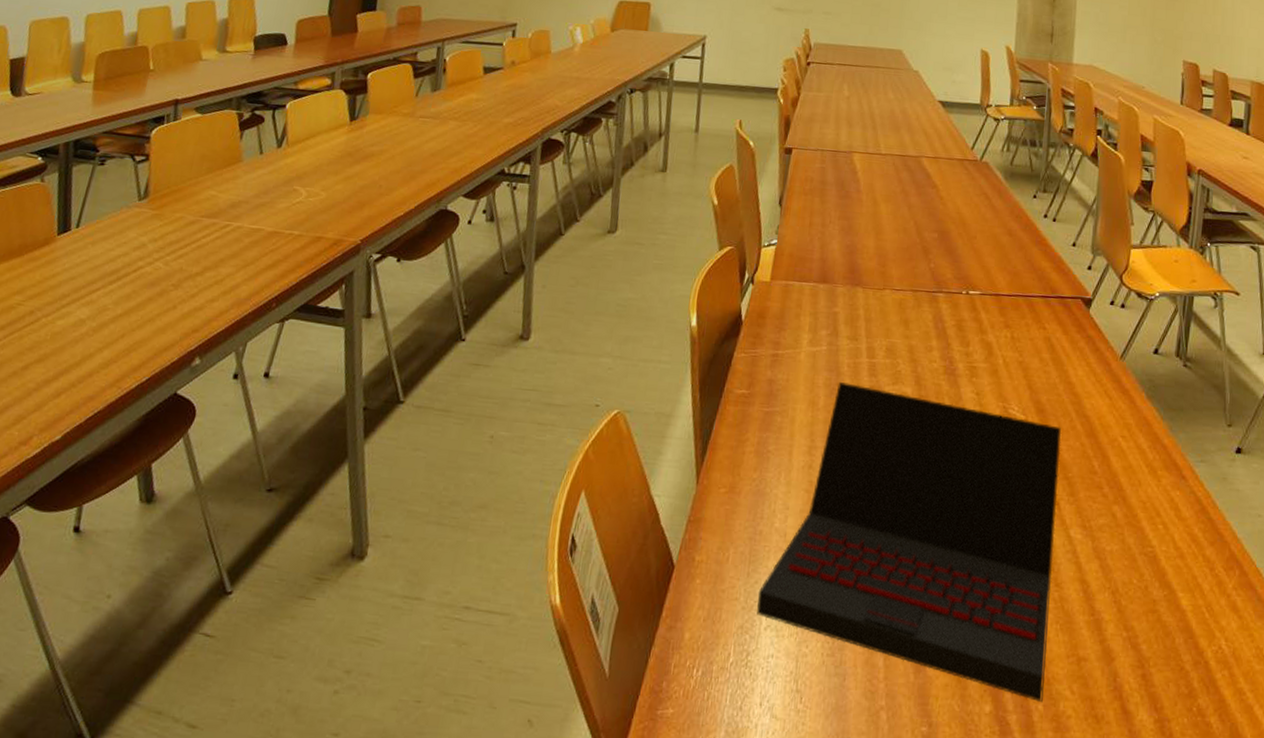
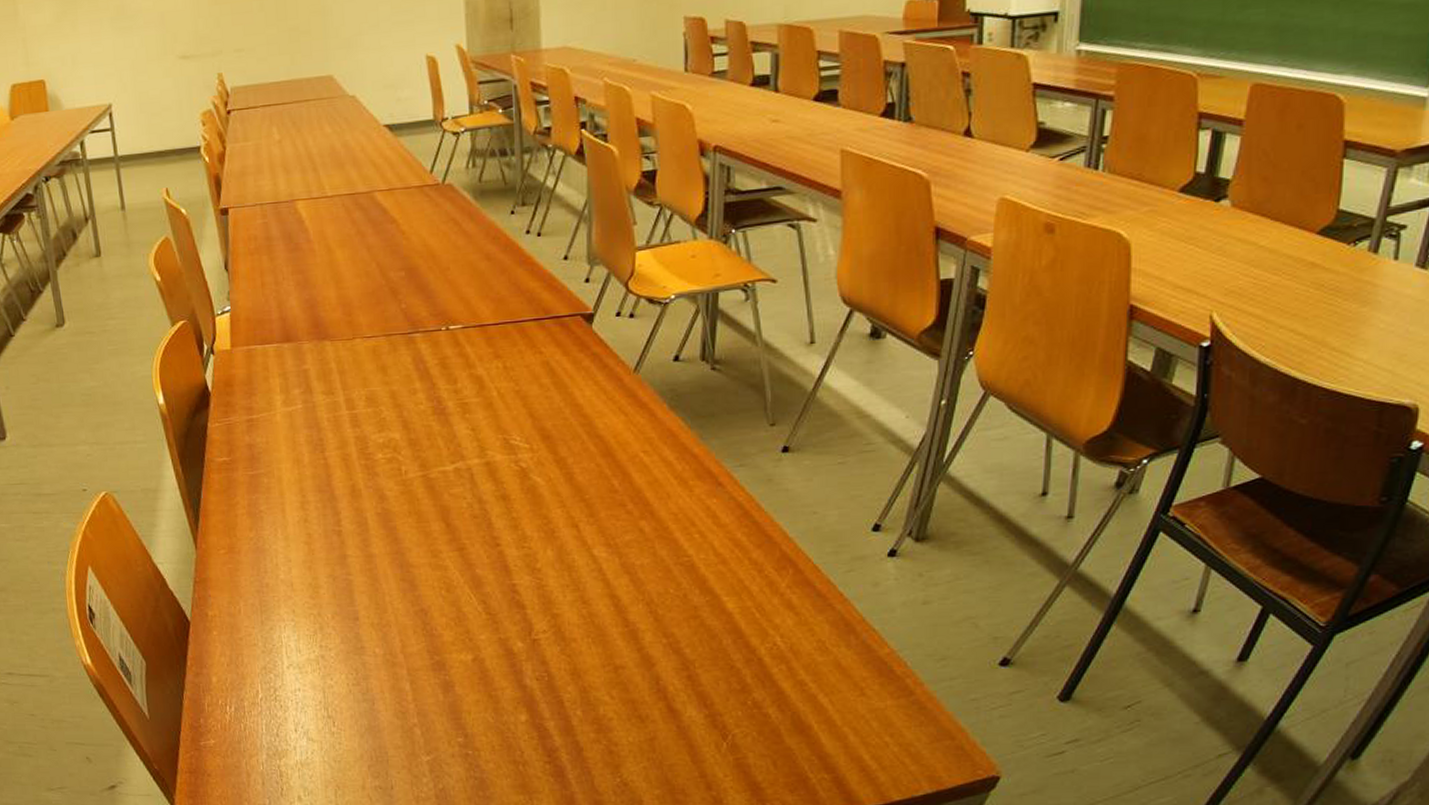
laptop: present [757,382,1062,702] -> none [274,437,581,708]

